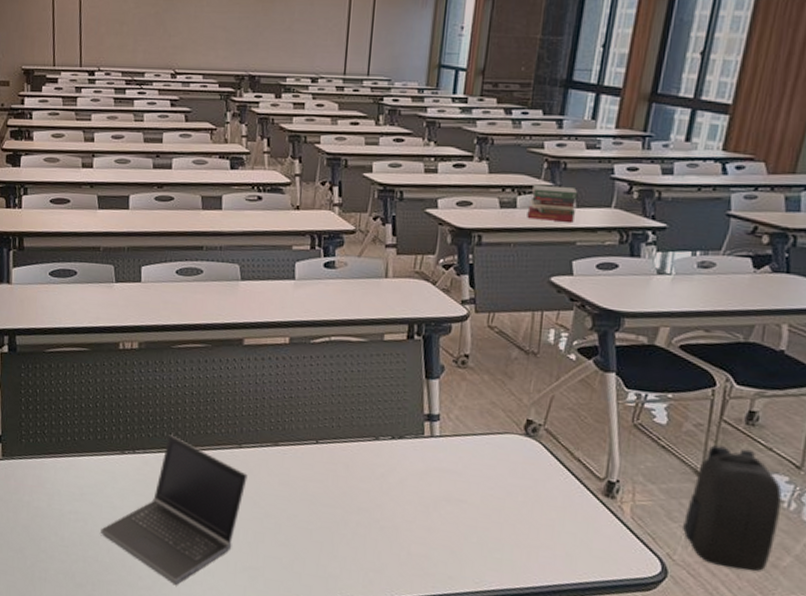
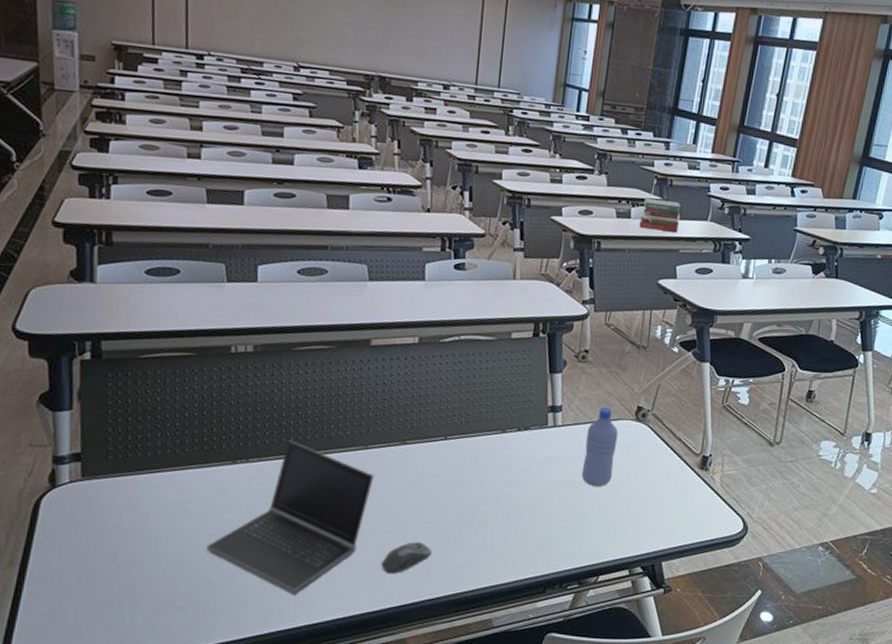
computer mouse: none [255,545,305,576] -> present [381,542,432,573]
water bottle: none [462,418,505,506] -> present [581,406,619,486]
backpack: present [683,445,782,571] -> none [760,420,831,521]

